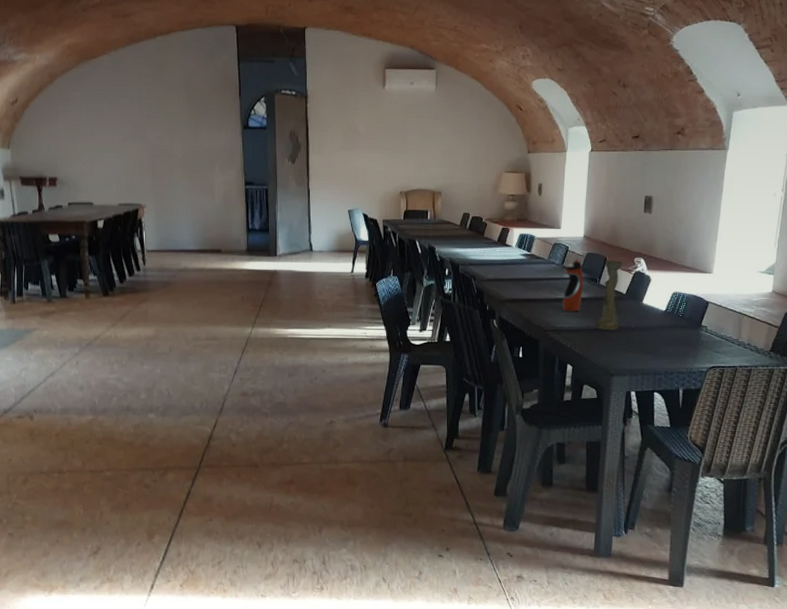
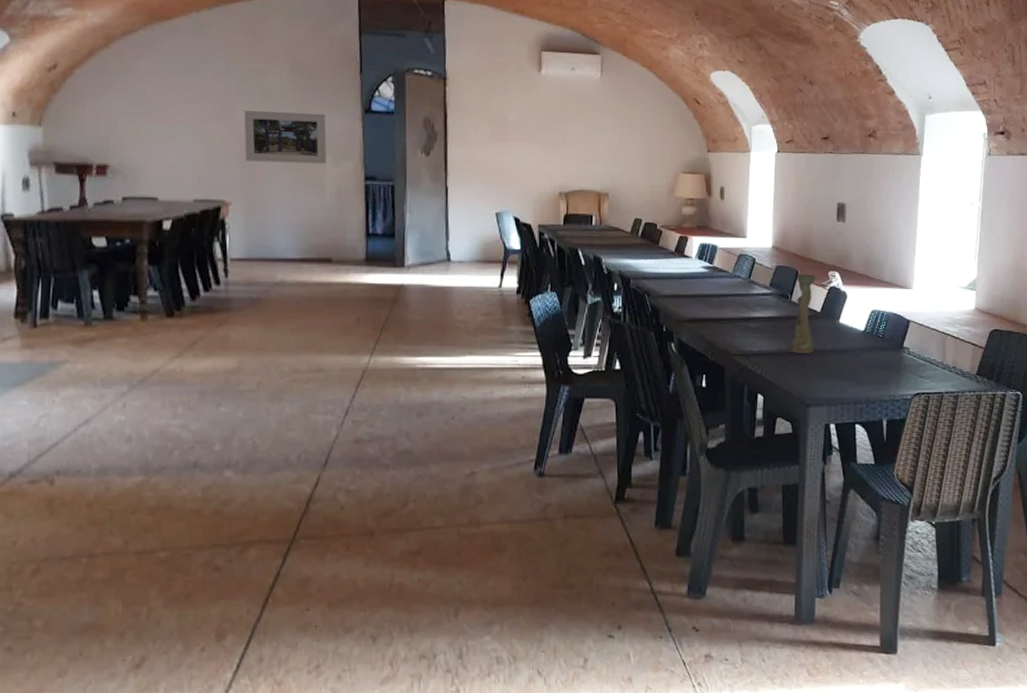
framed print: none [152,130,216,173] -> present [244,110,327,164]
water bottle: present [562,259,584,312] -> none [750,272,774,333]

